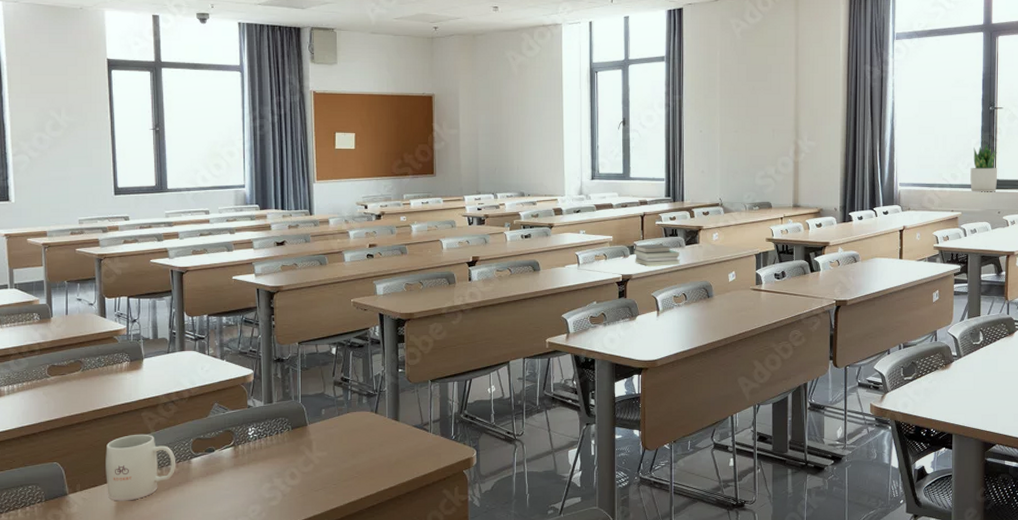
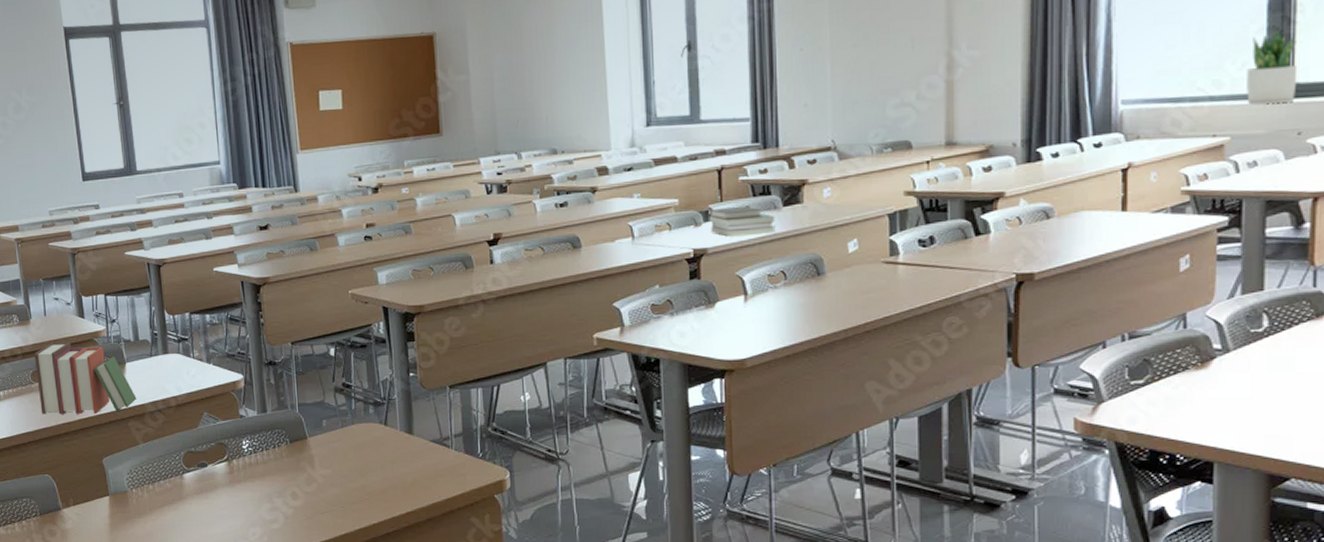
books: none [52,339,151,406] -> present [33,341,137,414]
mug: present [105,434,176,501] -> none [95,445,169,518]

